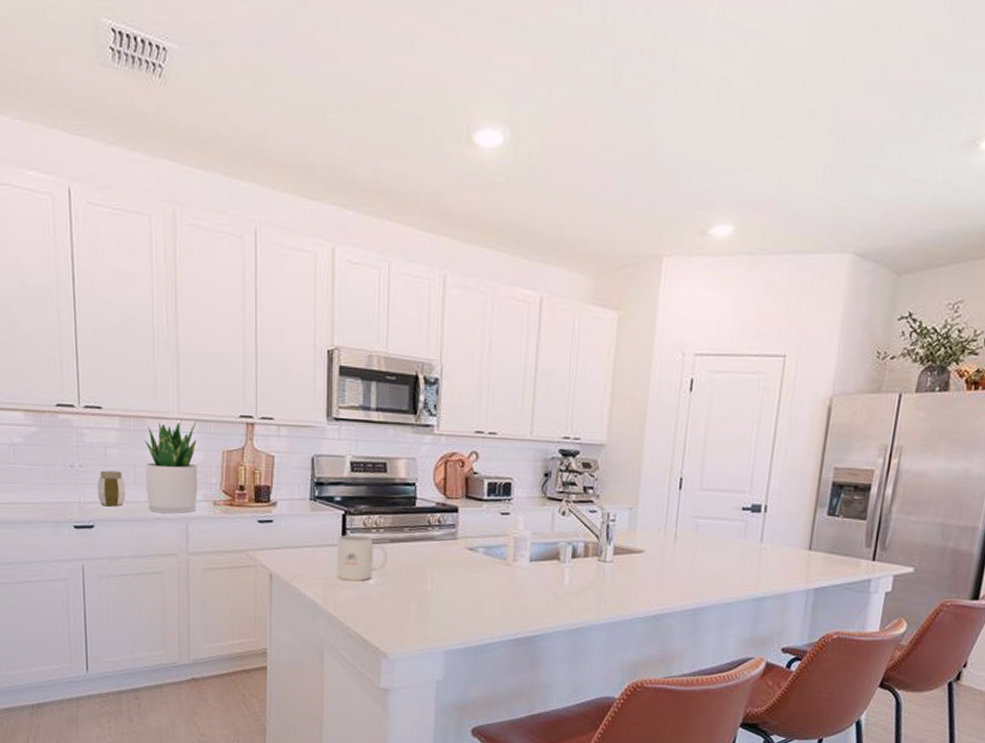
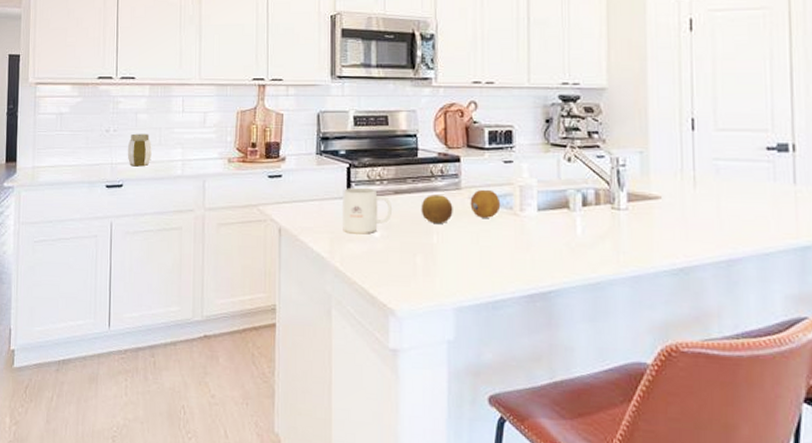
planter: present [144,418,198,514] -> none [169,84,215,172]
fruit: none [416,544,449,572] -> present [421,195,453,223]
fruit: none [465,539,495,568] -> present [470,189,501,218]

